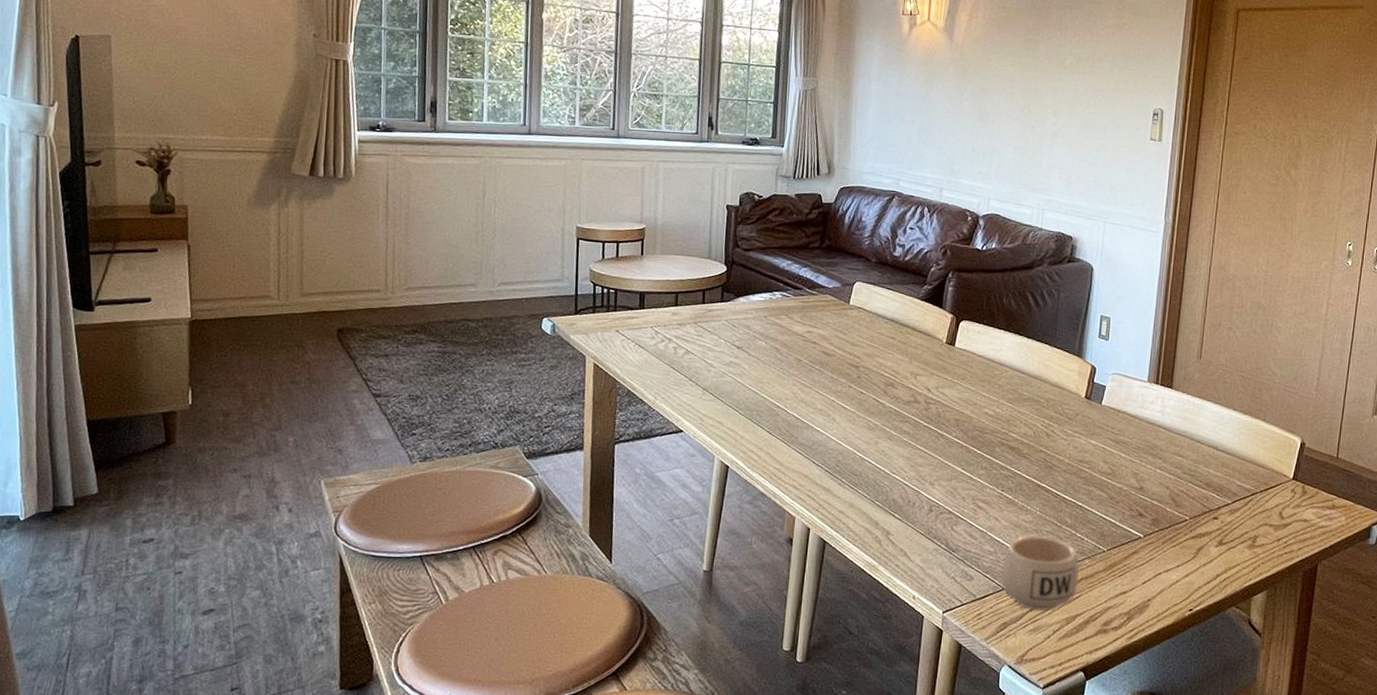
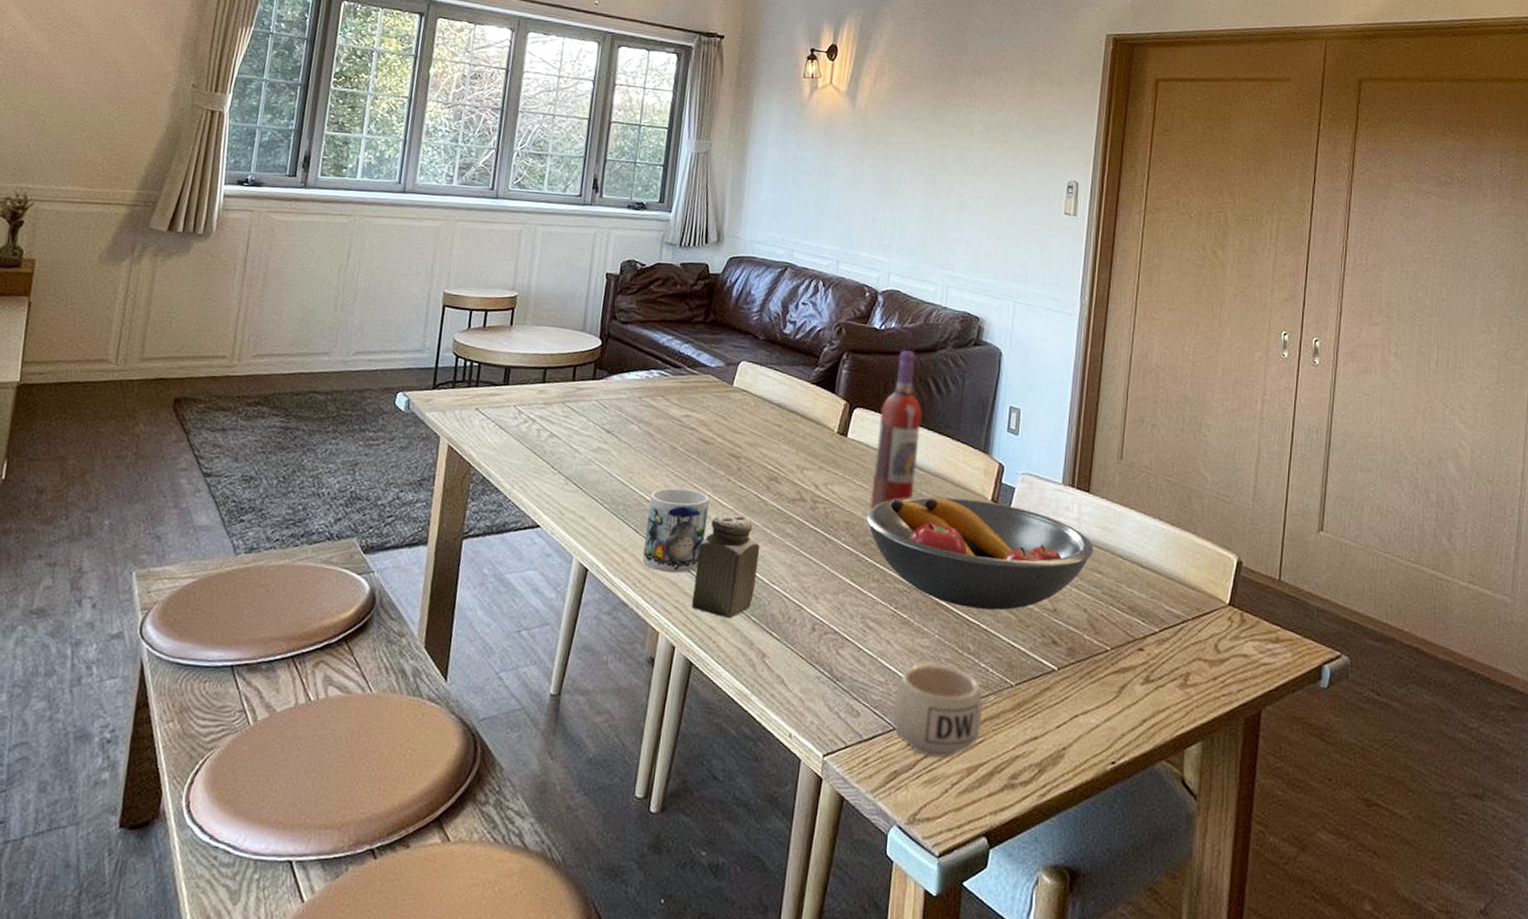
mug: none [776,395,833,467] -> present [642,488,710,573]
salt shaker: none [823,416,881,504] -> present [692,514,761,619]
fruit bowl: none [974,395,1176,490] -> present [866,496,1094,611]
wine bottle: none [977,267,1022,409] -> present [870,349,922,510]

